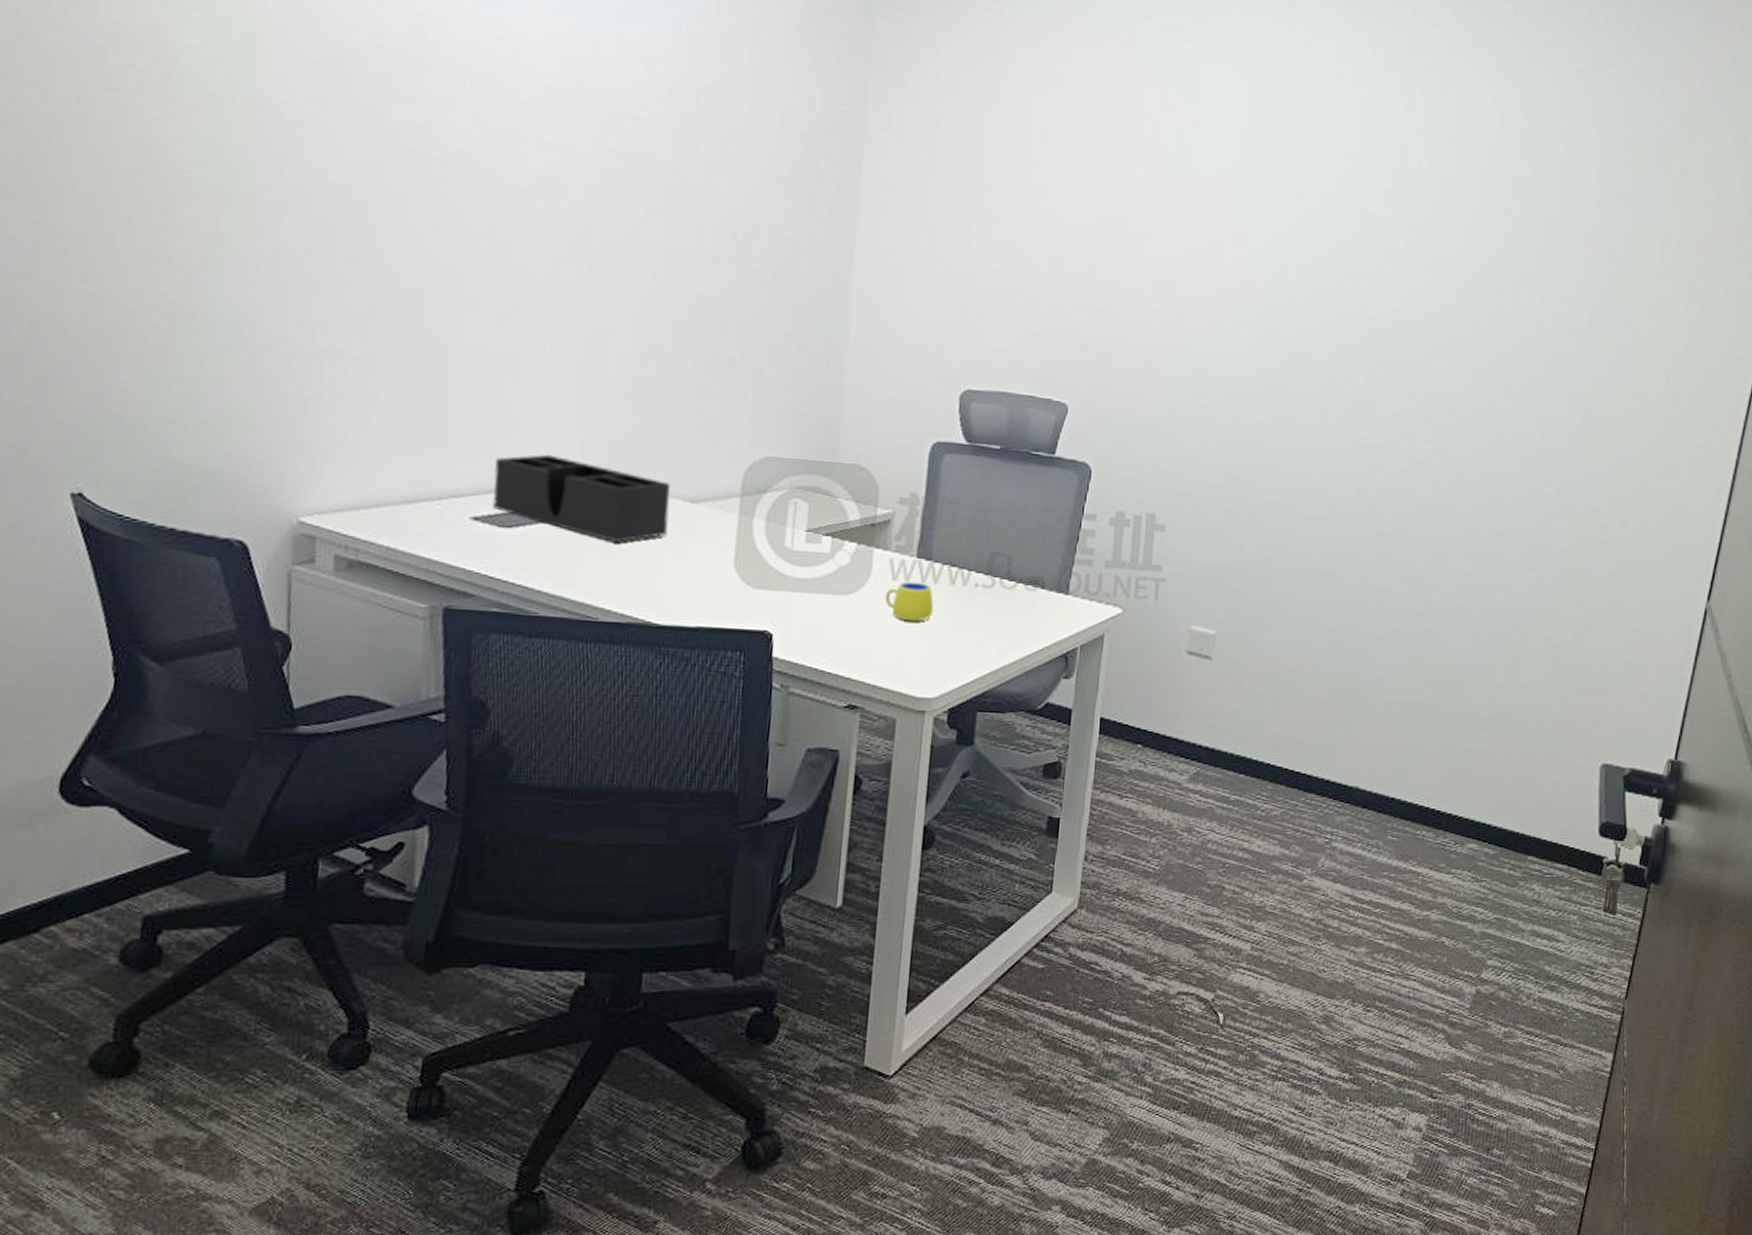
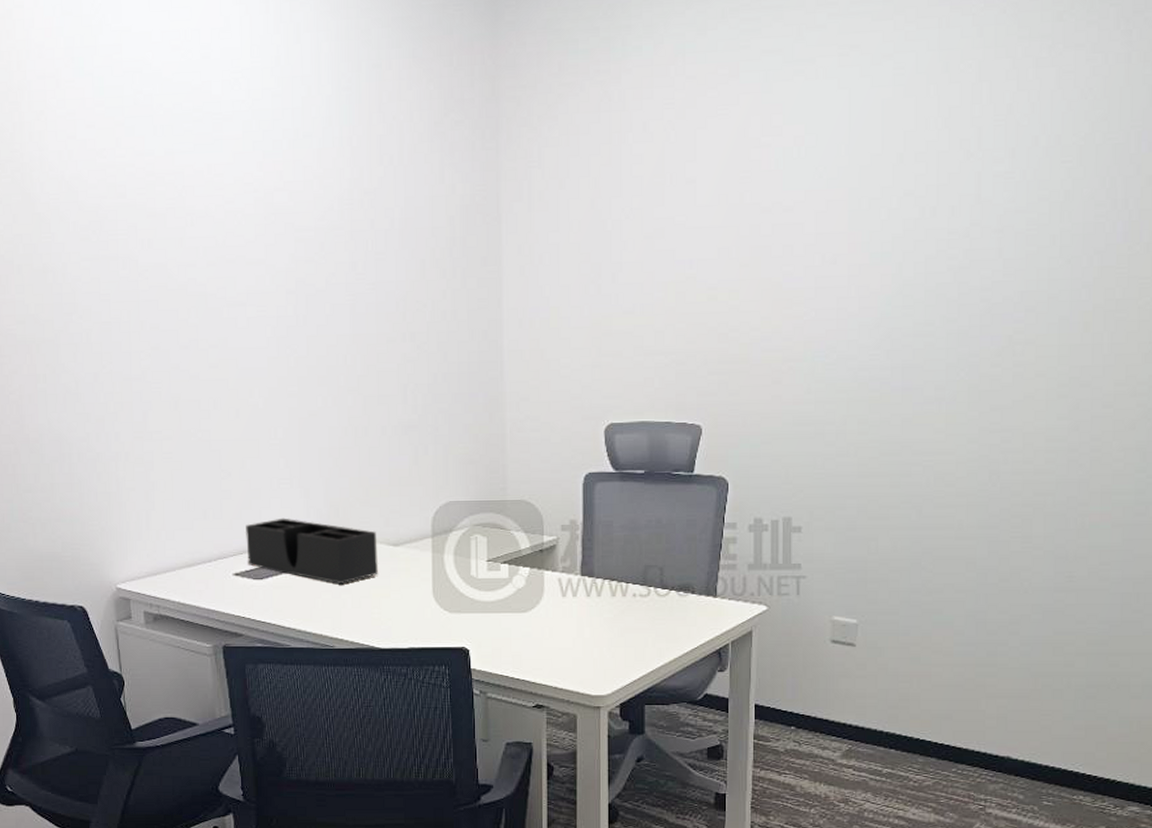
mug: present [885,581,934,622] -> none [557,597,600,631]

